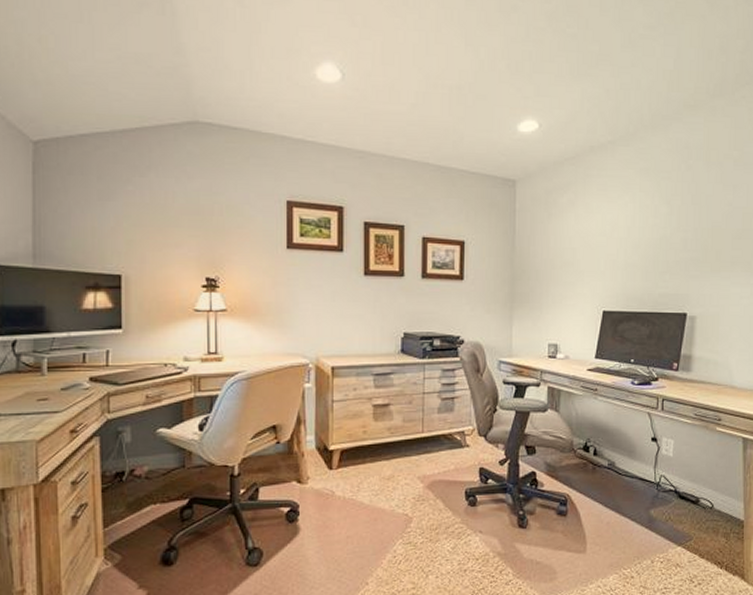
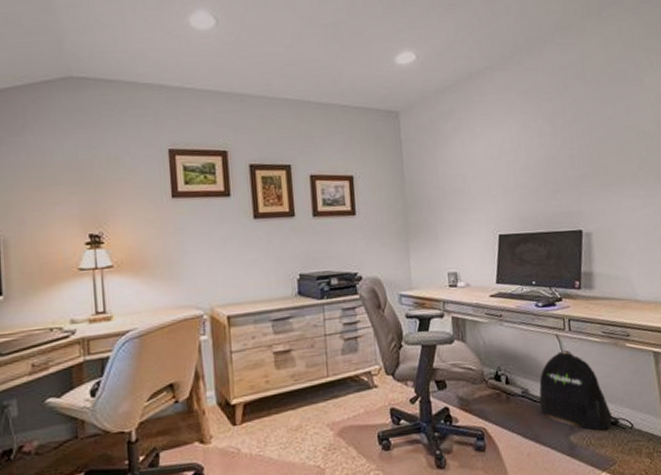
backpack: none [624,429,694,508] -> present [539,350,612,431]

